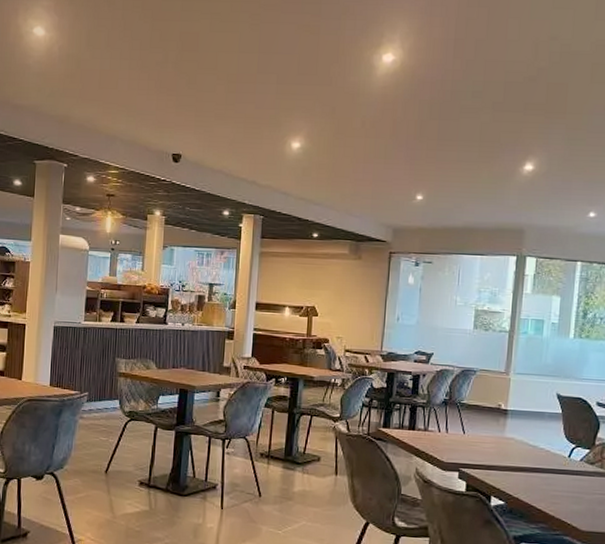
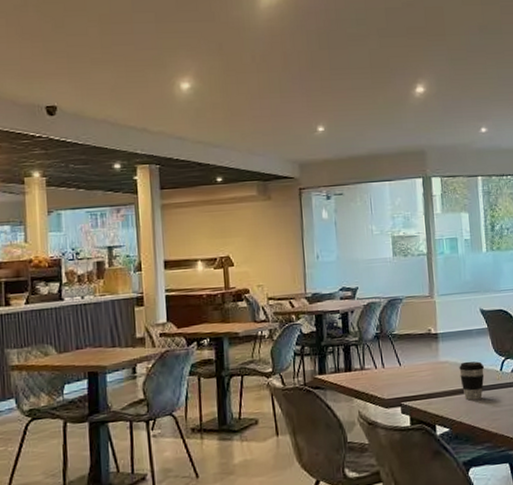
coffee cup: none [524,441,552,481] -> present [459,361,485,401]

